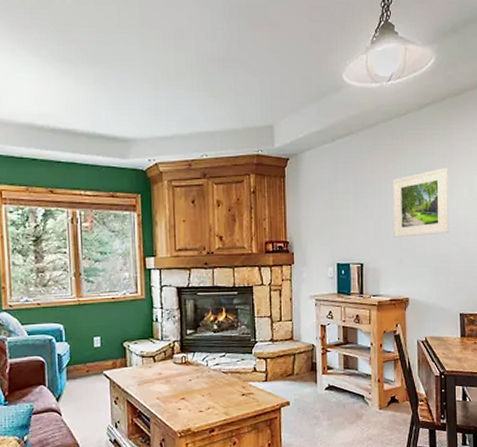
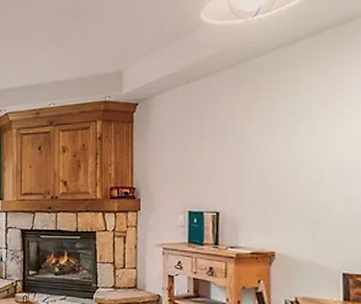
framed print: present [392,168,450,238] -> none [257,106,331,185]

